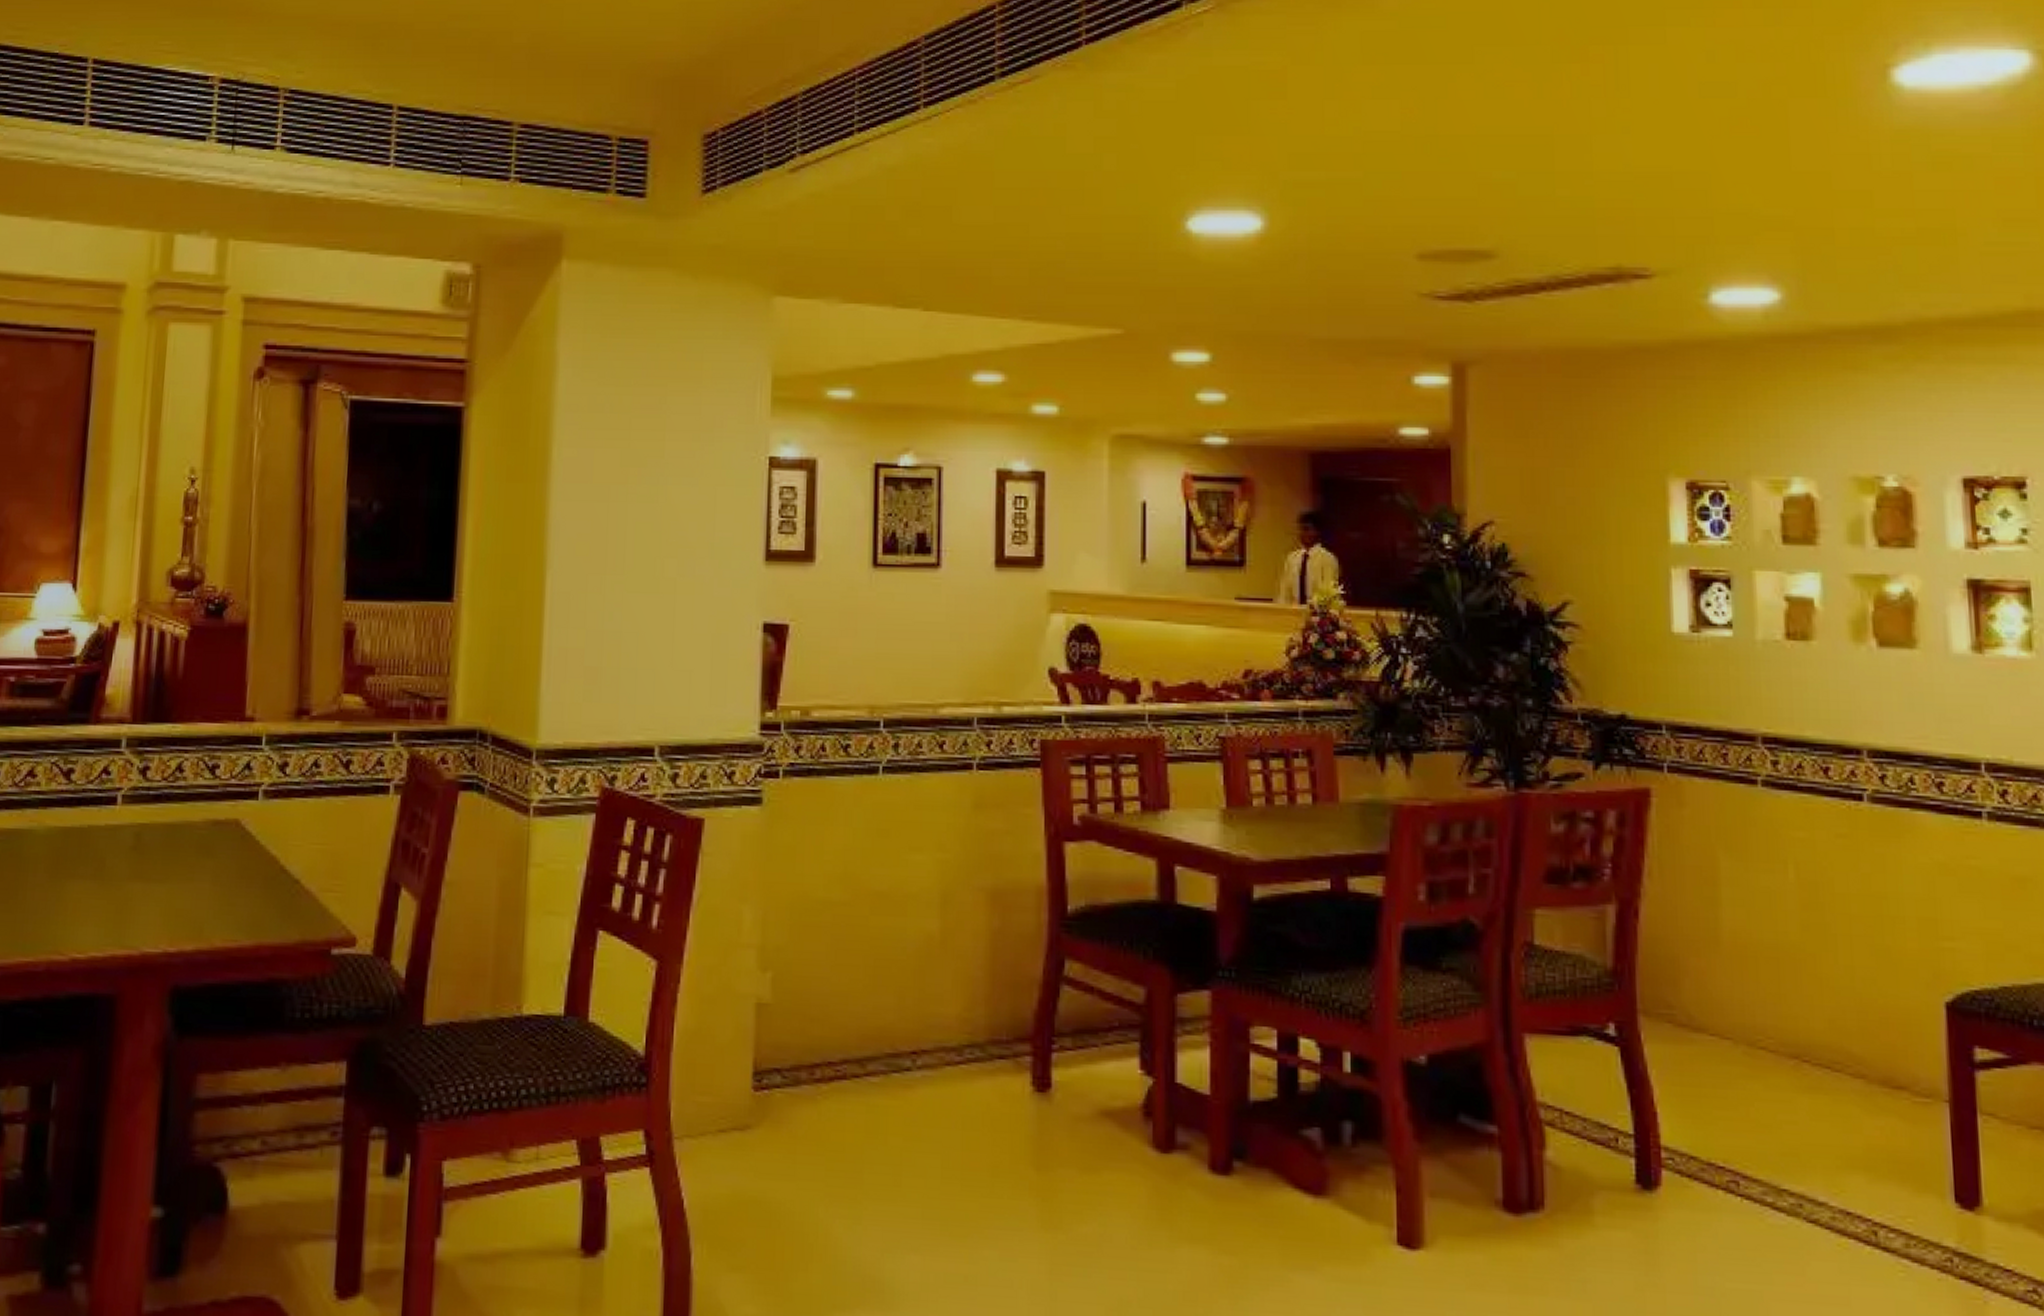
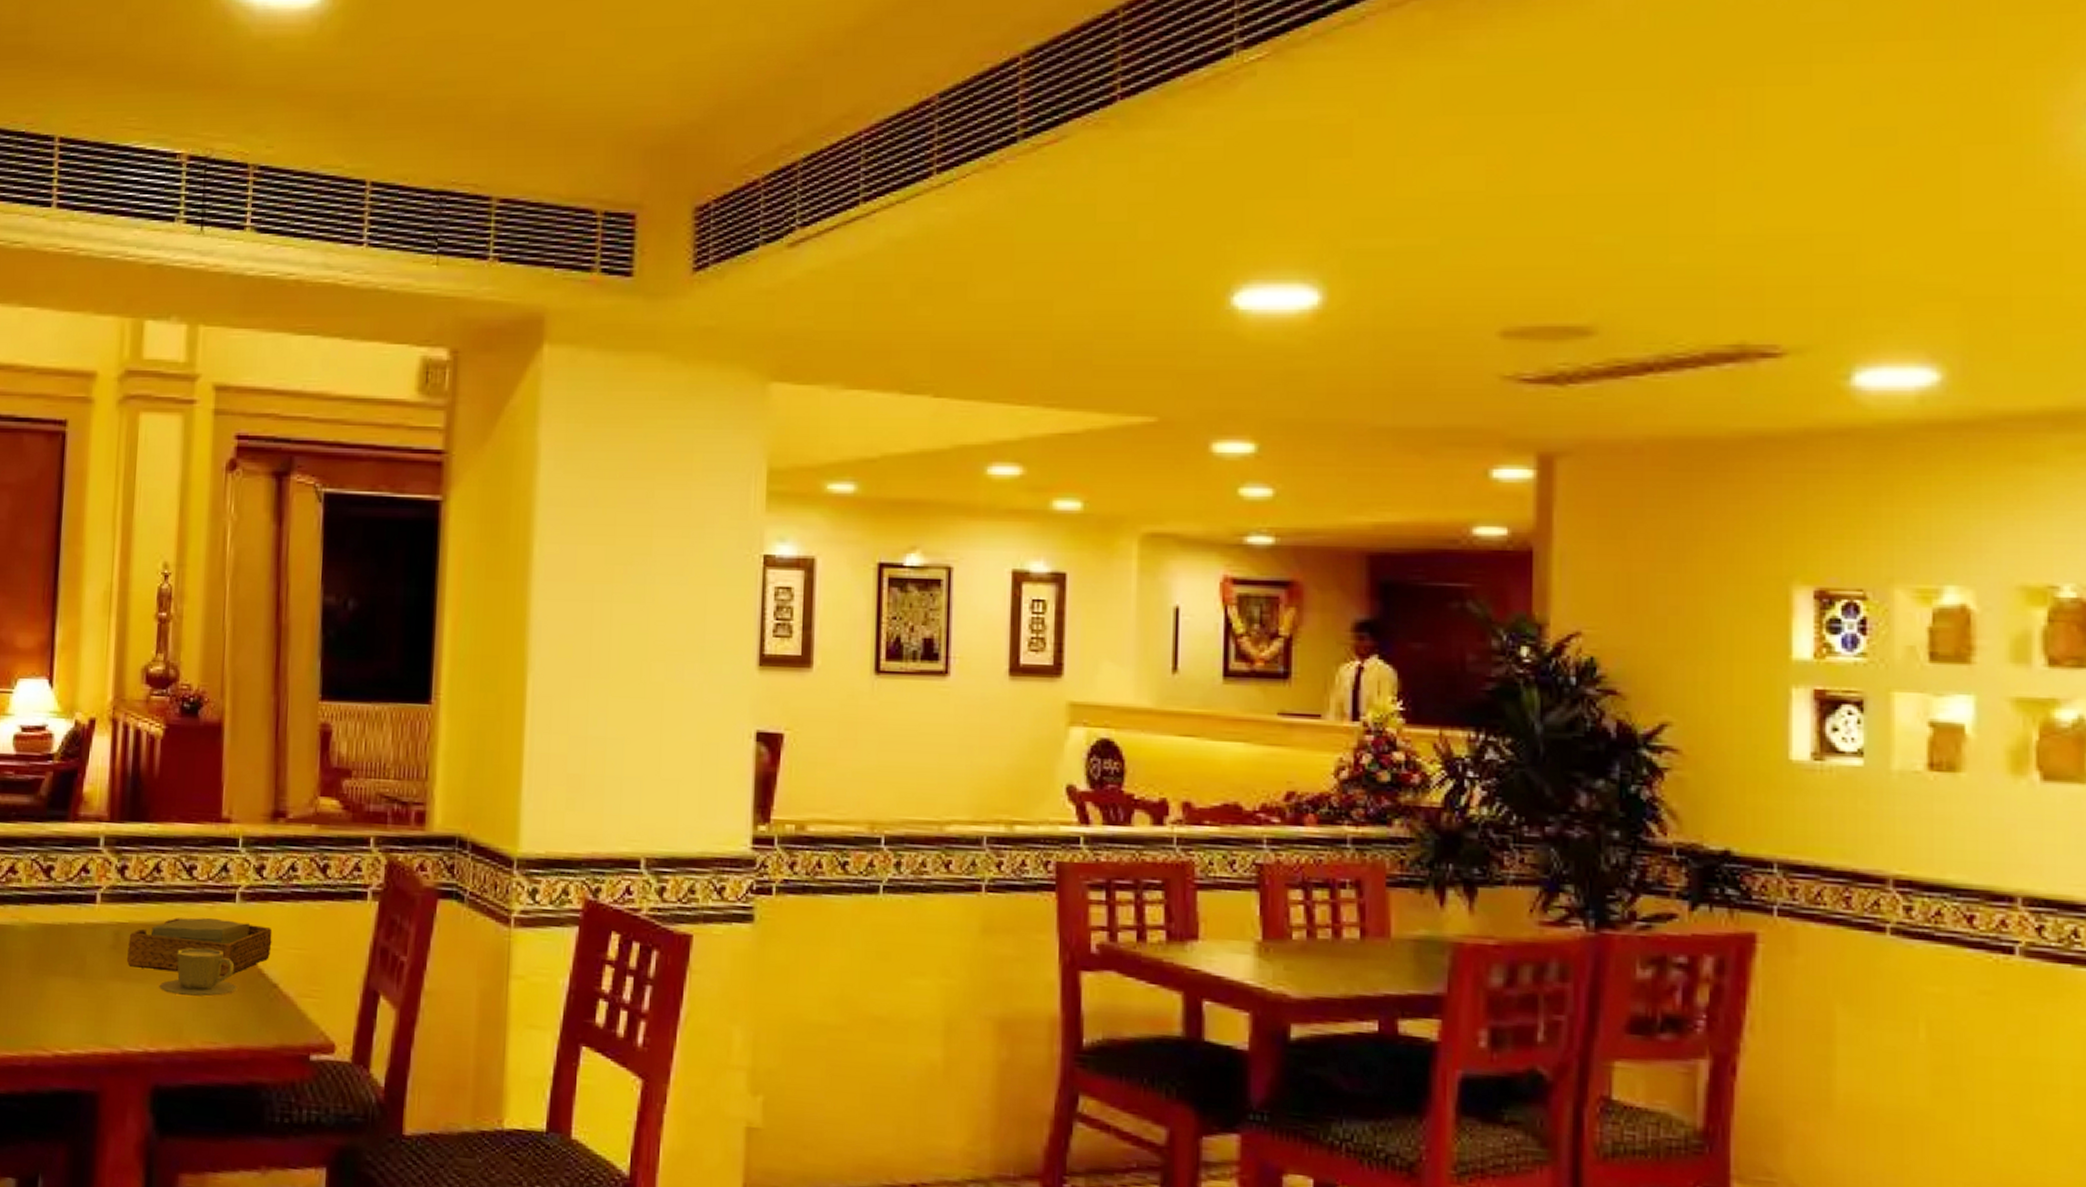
napkin holder: none [146,816,295,875] -> present [126,918,273,977]
cup: none [180,845,259,895] -> present [159,947,238,997]

